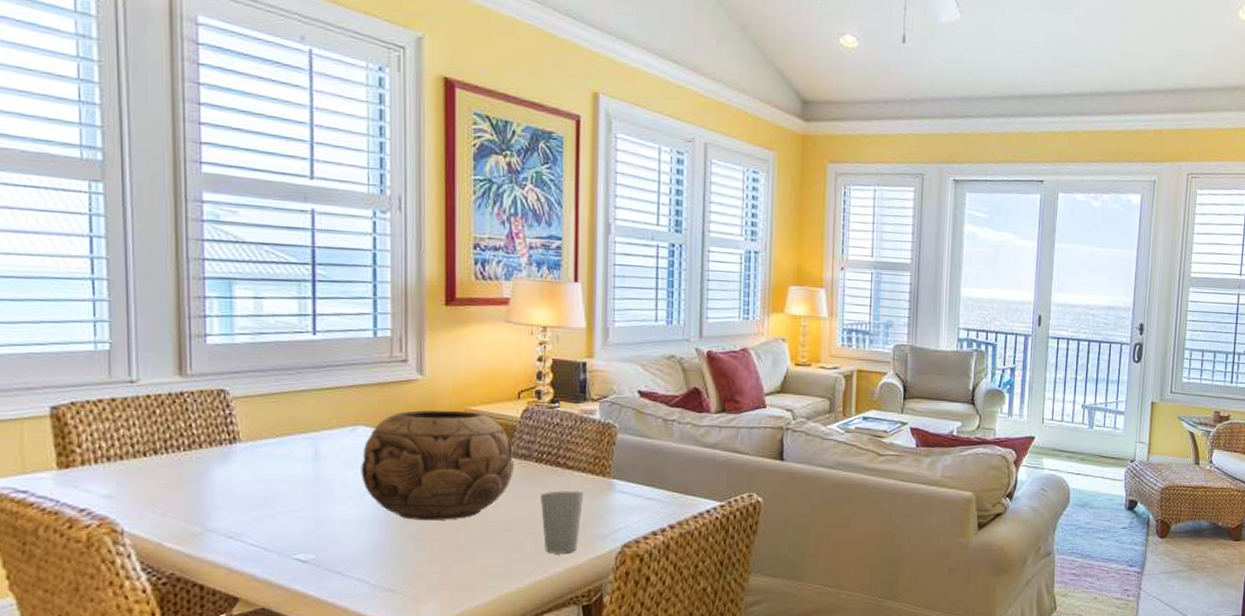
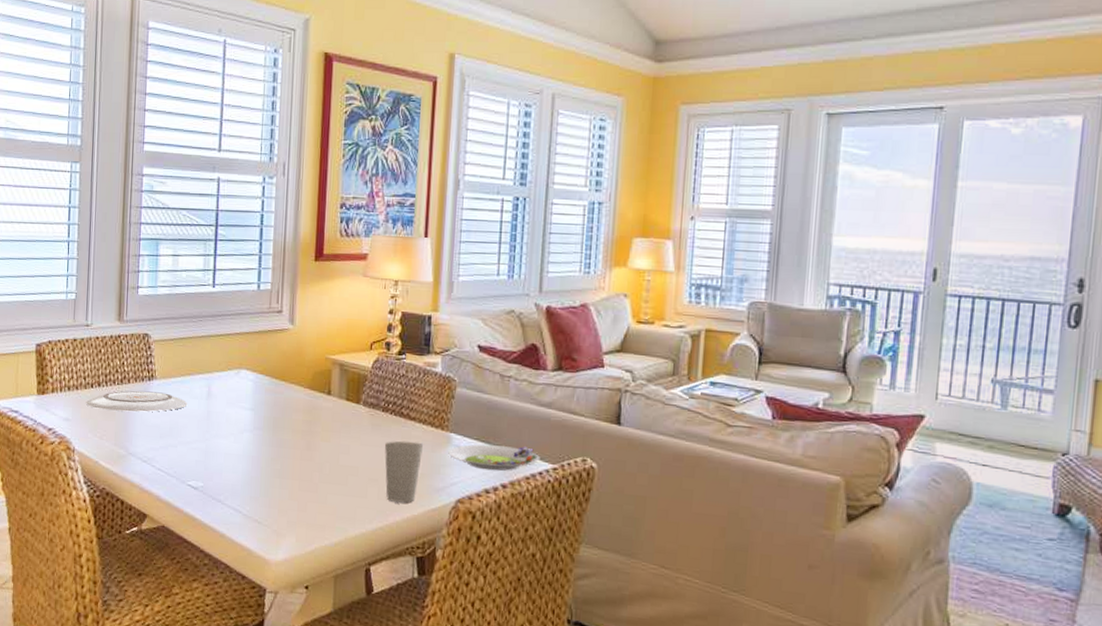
plate: none [137,456,287,482] -> present [86,390,188,412]
decorative bowl: present [361,410,515,520] -> none [241,357,365,461]
salad plate: none [610,487,707,513] -> present [447,444,540,471]

